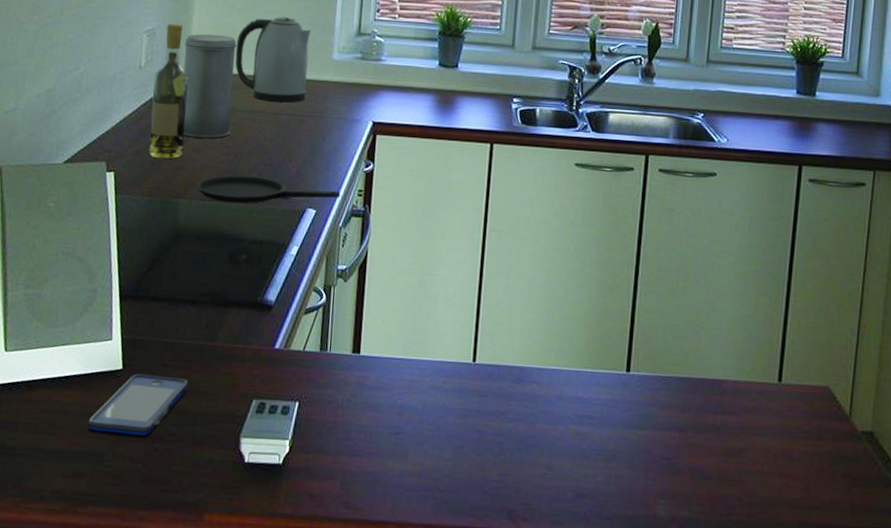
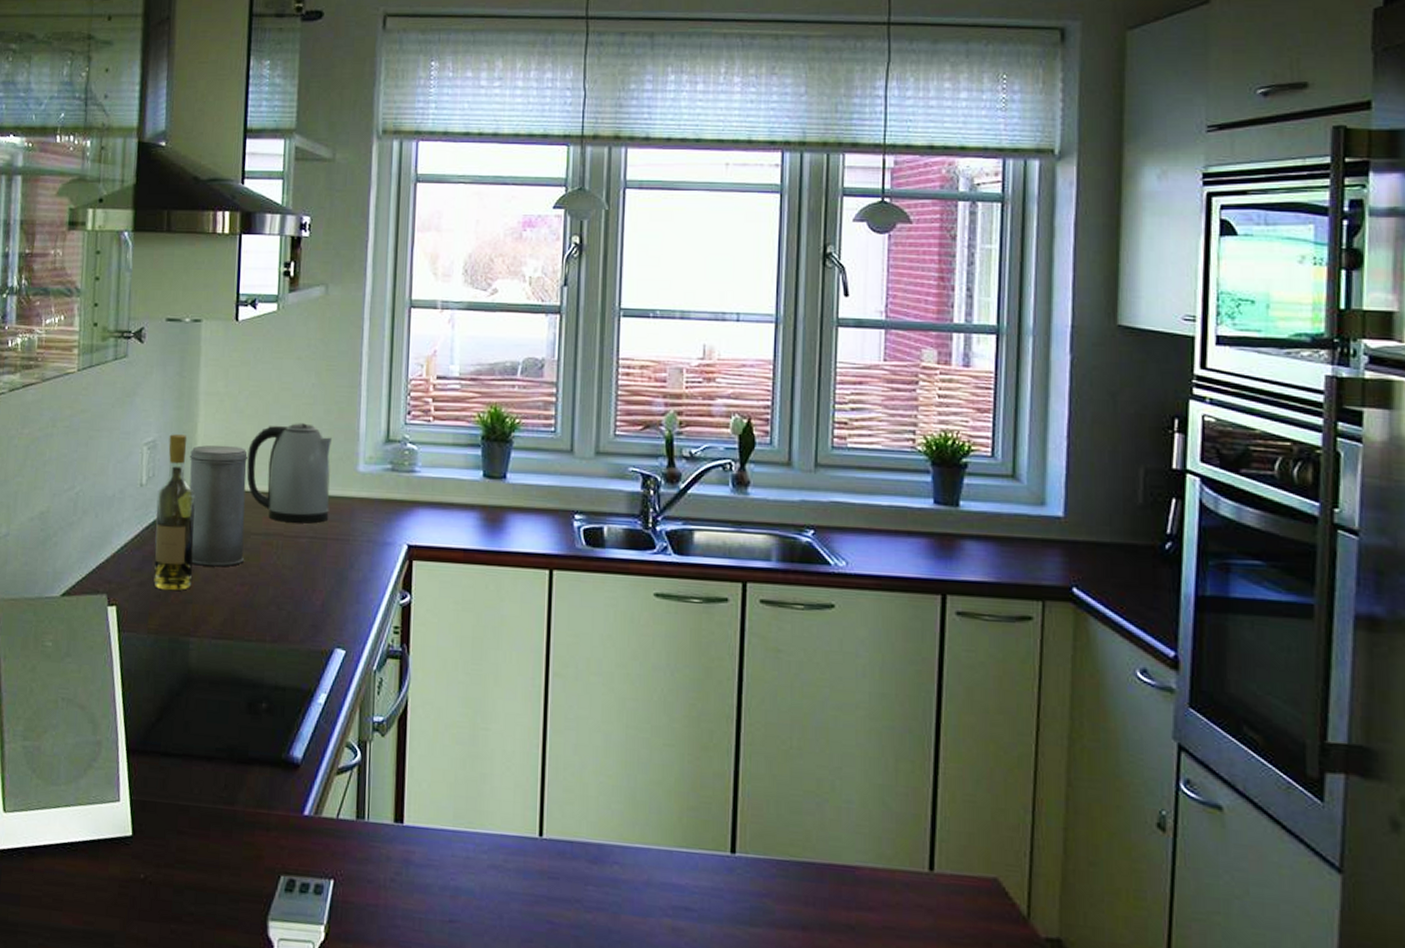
mobile phone: present [88,373,188,439] -> none [96,841,206,919]
frying pan: present [197,175,341,203] -> none [208,609,374,643]

